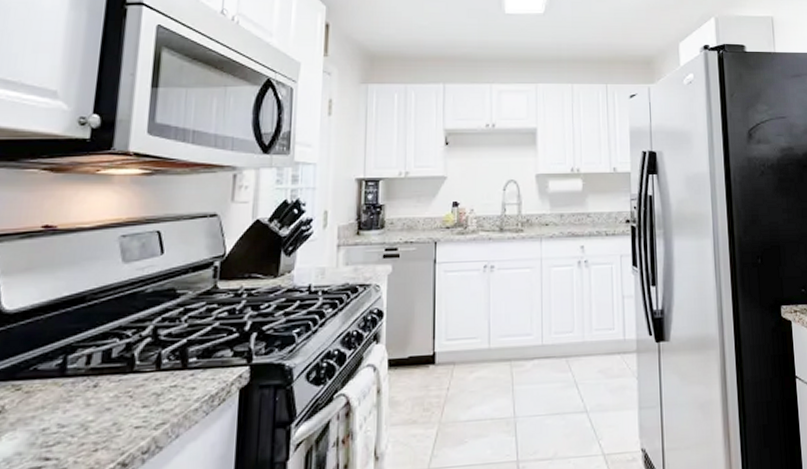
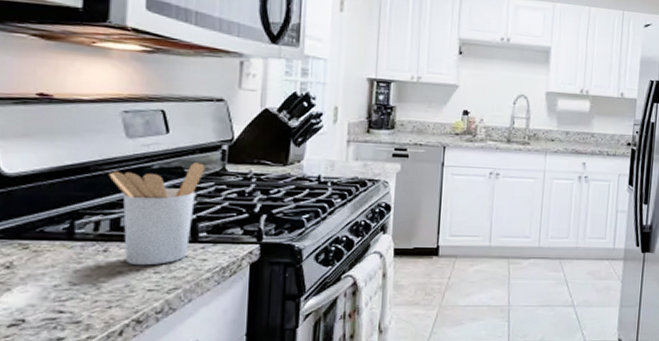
utensil holder: none [103,282,197,401] -> present [109,163,205,266]

